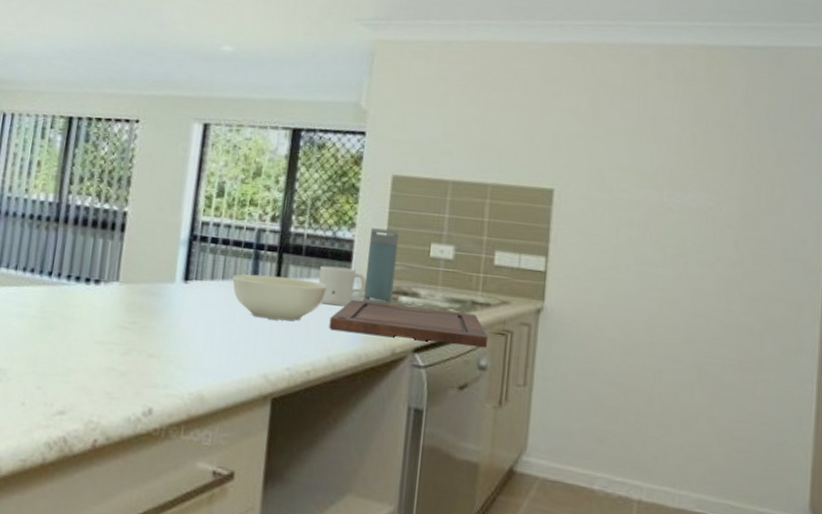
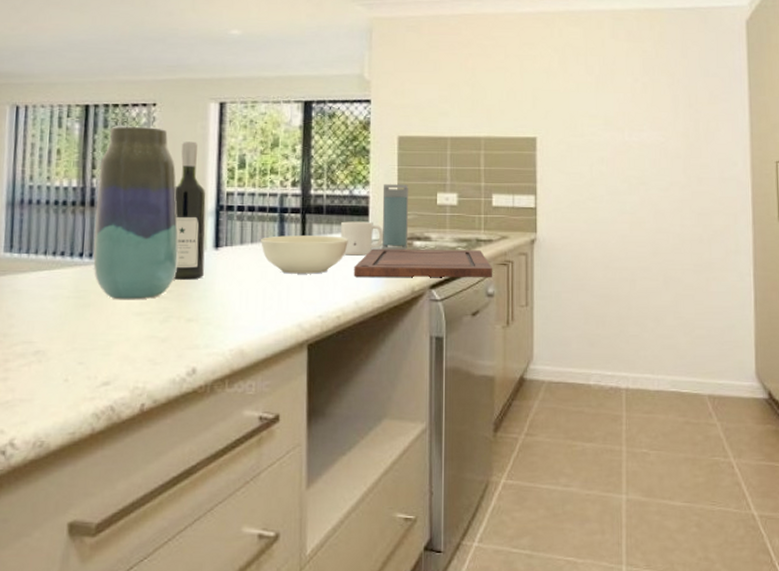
vase: none [60,141,153,328] -> present [93,126,179,300]
bottle: none [139,163,181,313] -> present [174,141,206,280]

